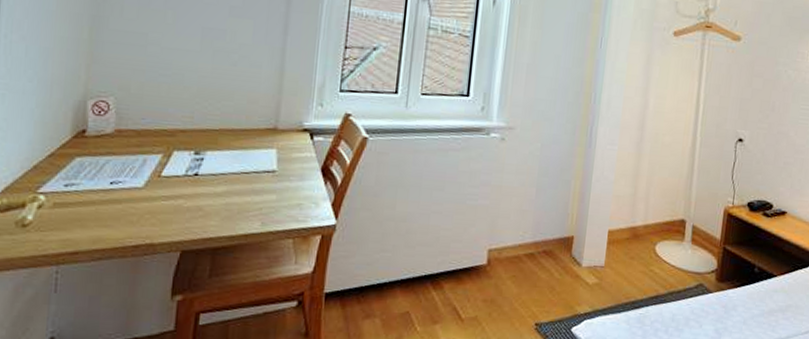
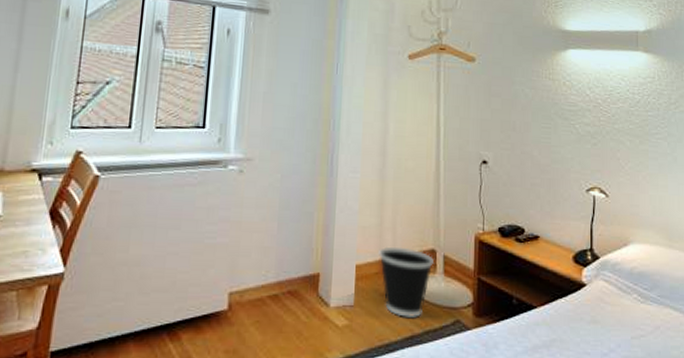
wastebasket: none [630,216,683,280] -> present [379,248,434,317]

